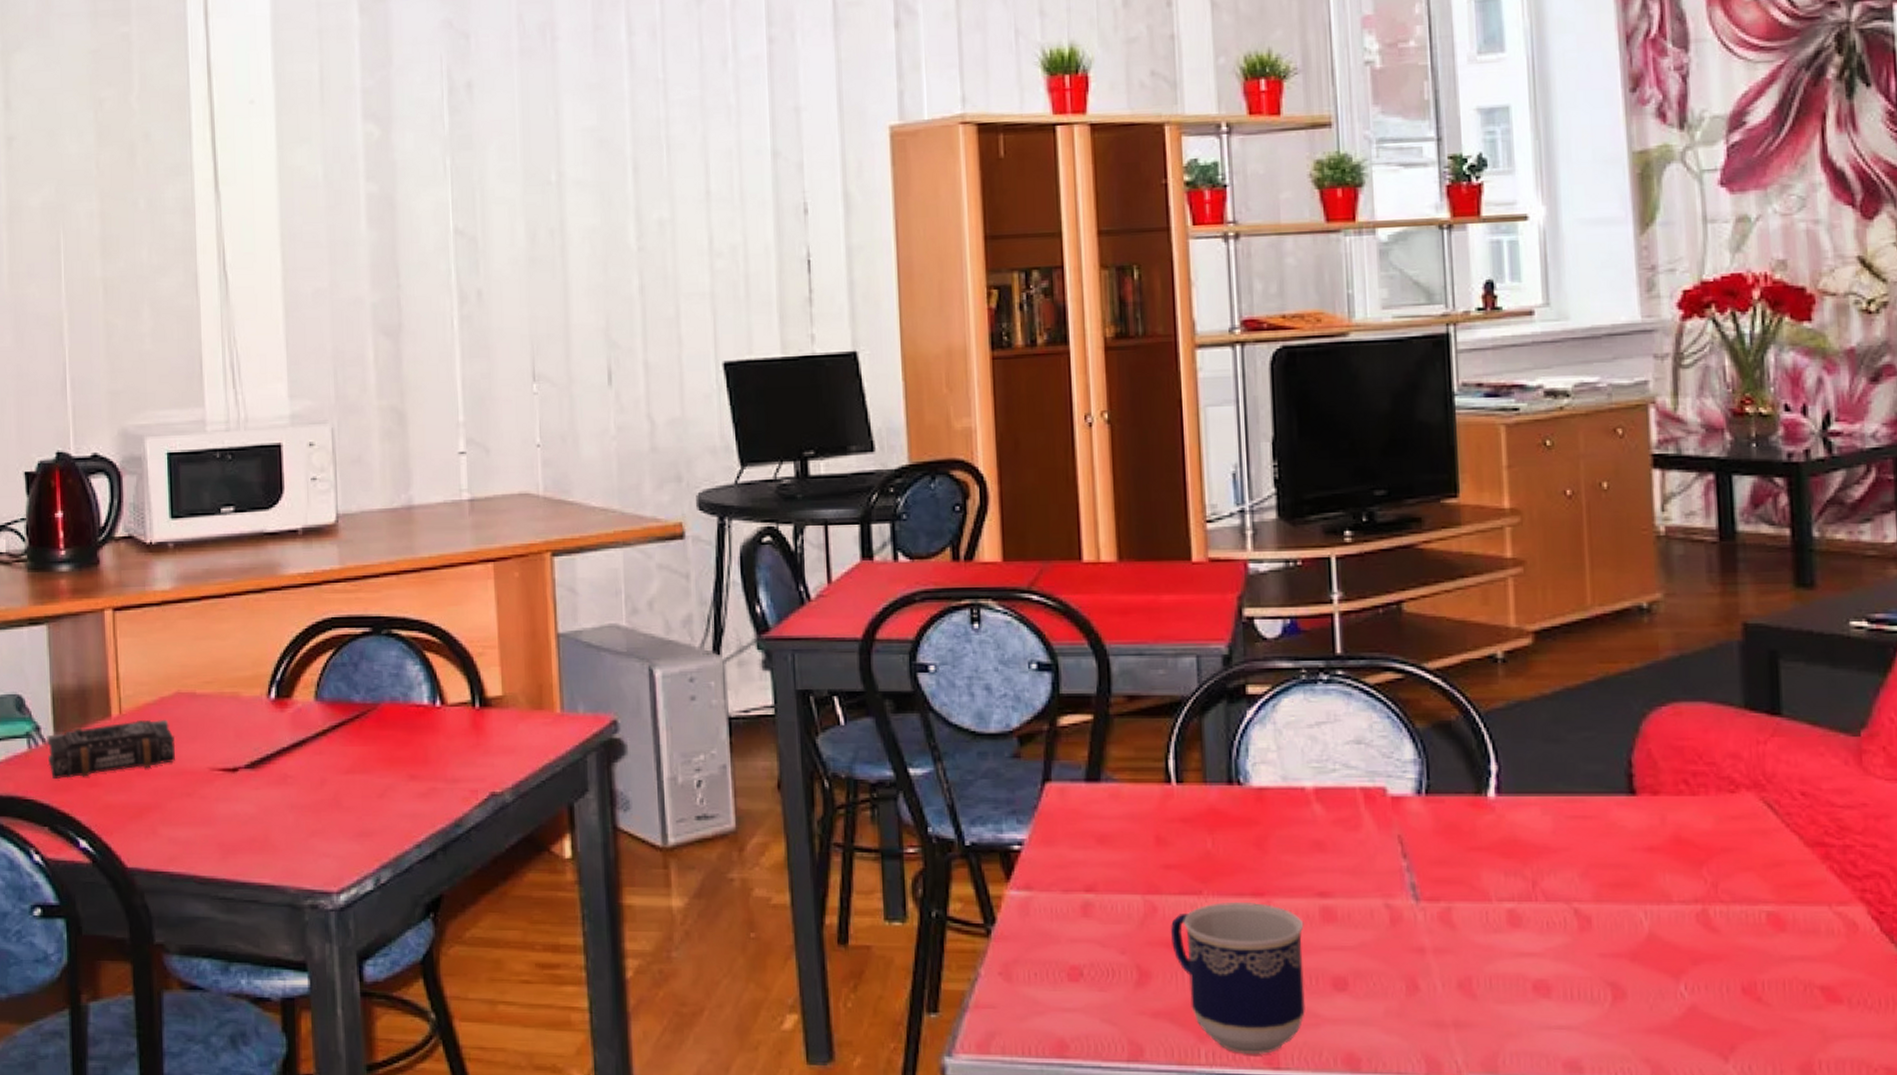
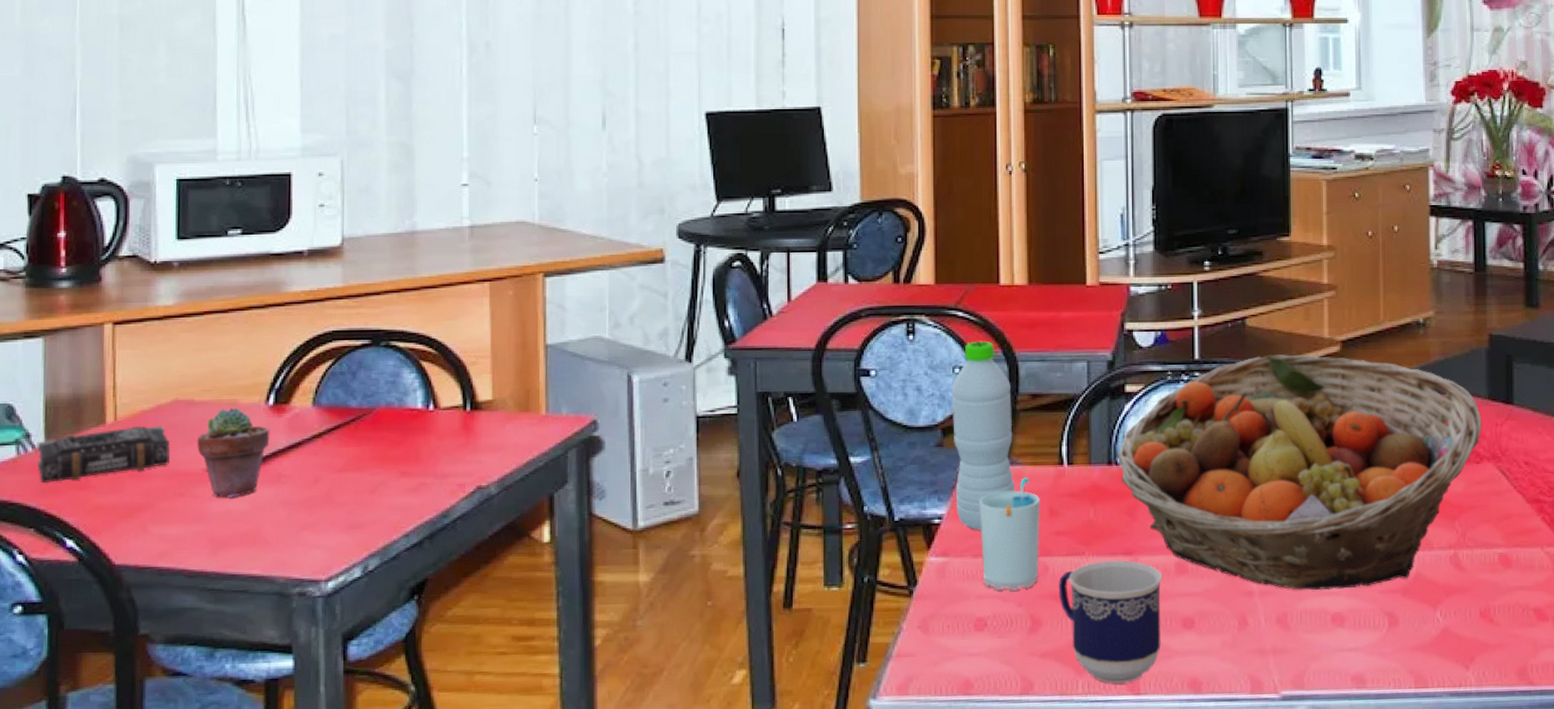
potted succulent: none [200,701,274,799] -> present [196,407,270,498]
water bottle: none [1028,630,1112,860] -> present [951,340,1016,530]
cup: none [1067,797,1145,935] -> present [978,477,1041,591]
fruit basket: none [1239,648,1737,951] -> present [1117,354,1482,590]

